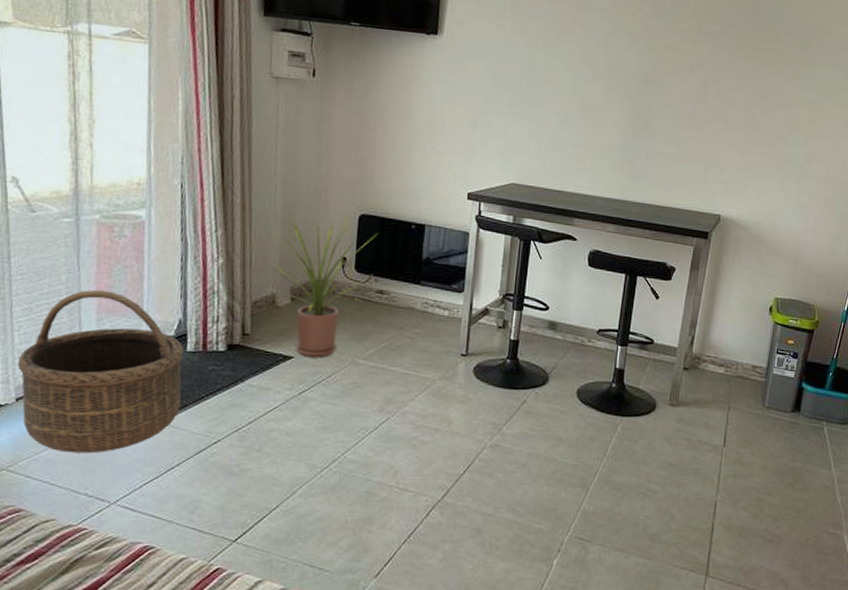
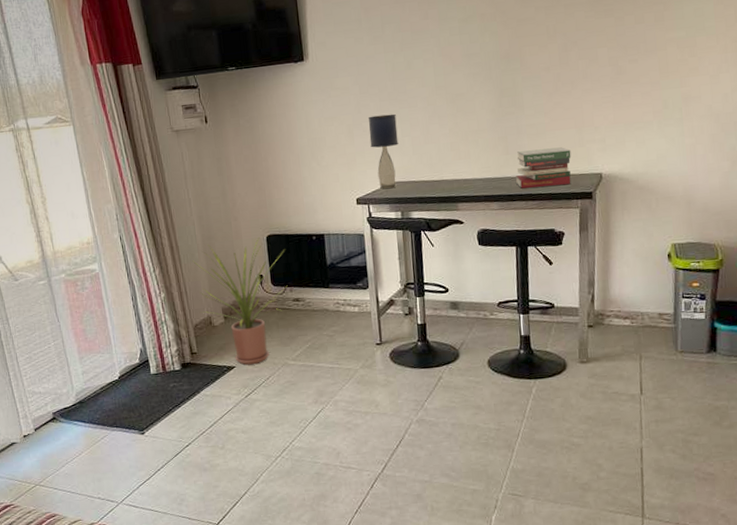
basket: present [17,289,184,454] -> none [29,334,155,467]
table lamp: none [493,109,526,190] -> present [368,113,399,189]
books: none [636,177,695,221] -> present [516,147,571,189]

